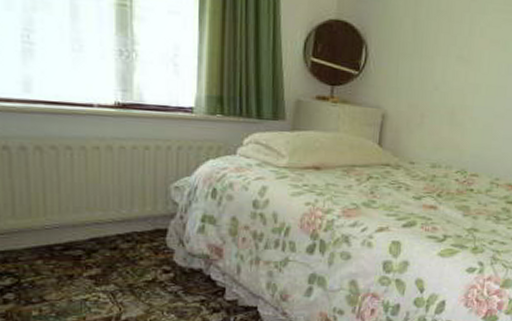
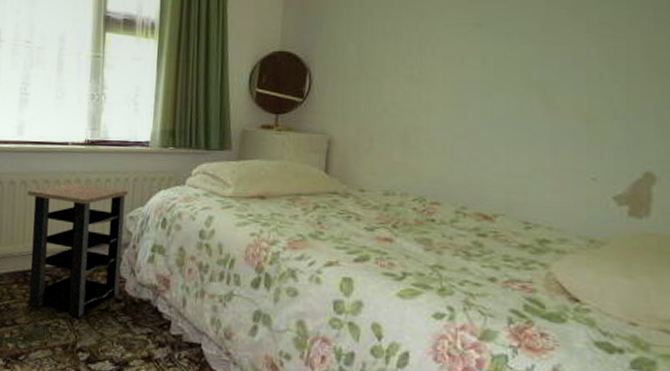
side table: none [45,150,171,291] -> present [27,183,128,318]

